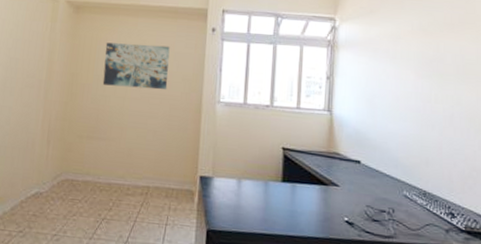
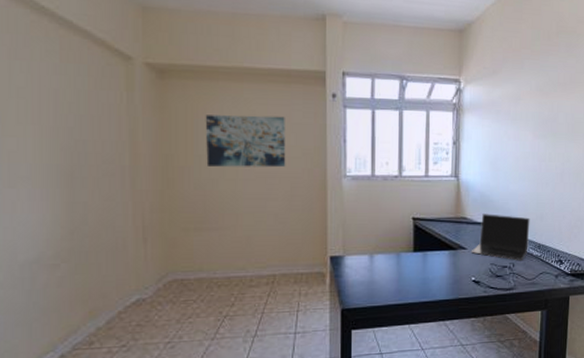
laptop: none [344,151,413,208] -> present [471,214,530,261]

